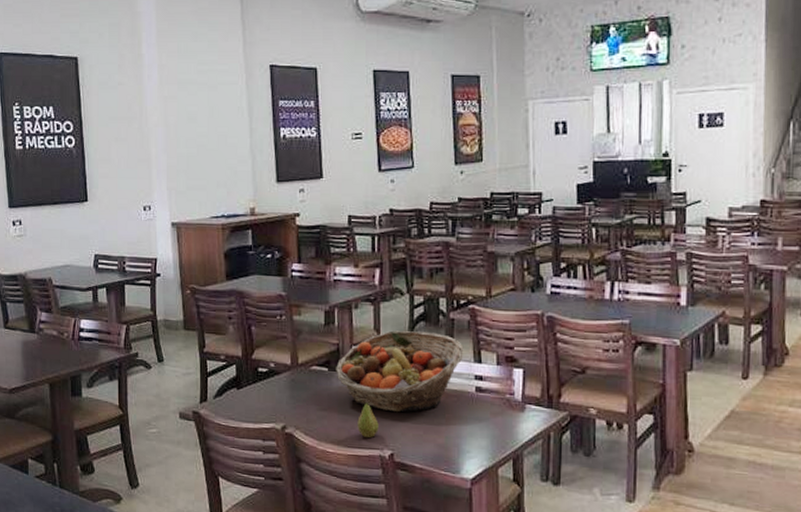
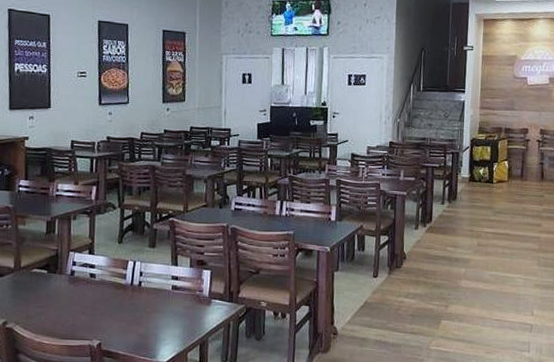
fruit basket: present [336,330,464,413] -> none [54,238,164,308]
fruit: present [357,399,379,439] -> none [71,297,90,331]

